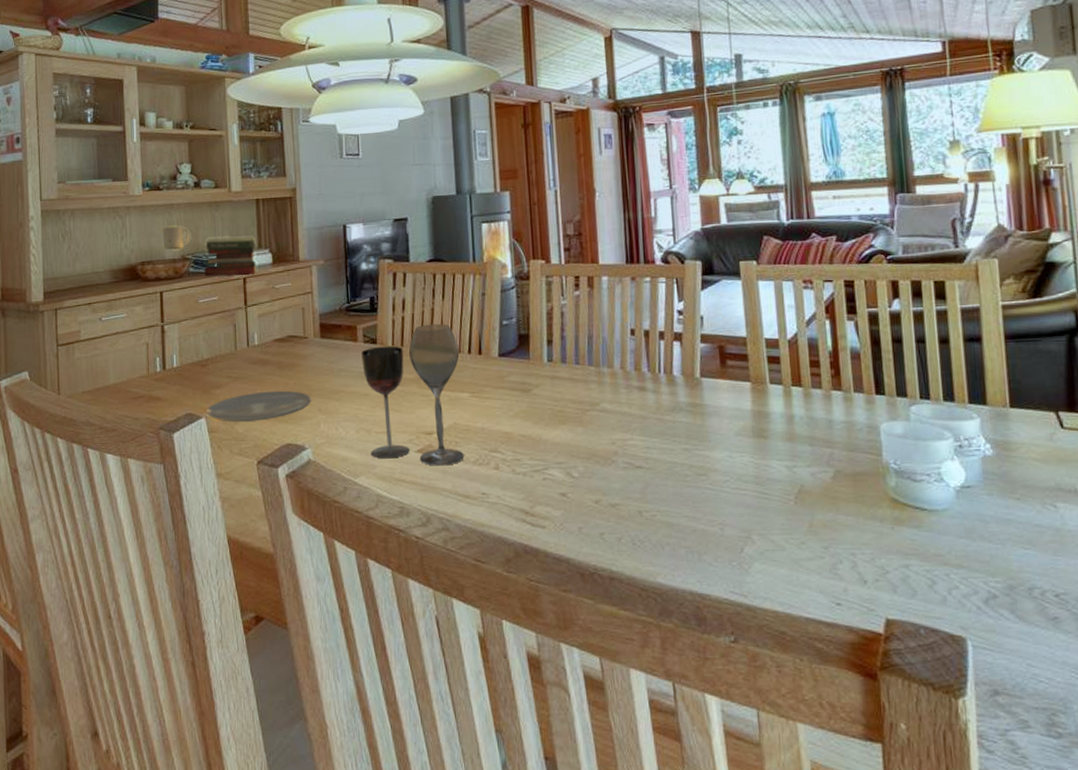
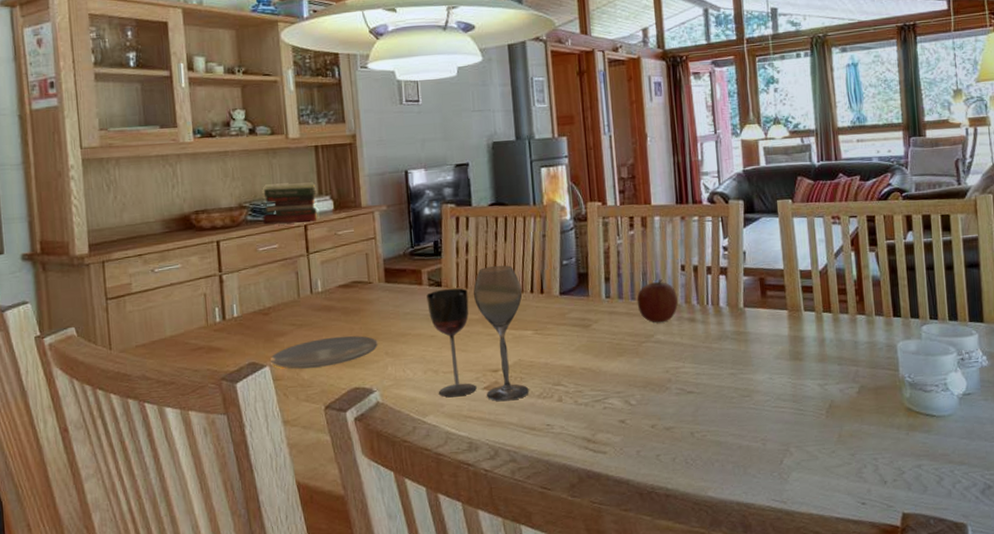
mug: present [162,226,190,250] -> none [216,174,247,198]
fruit: none [581,344,626,390] -> present [637,279,678,322]

